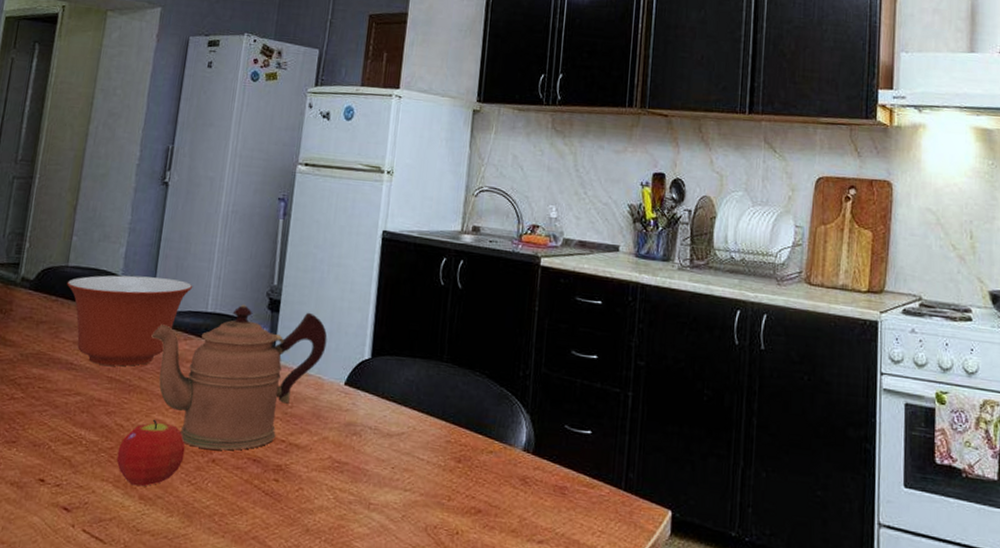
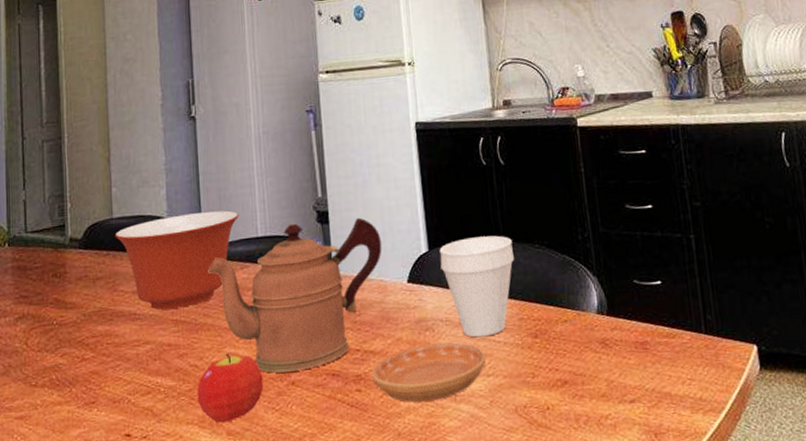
saucer: none [292,448,406,504] -> present [371,342,486,402]
cup: none [380,352,454,452] -> present [439,235,515,338]

